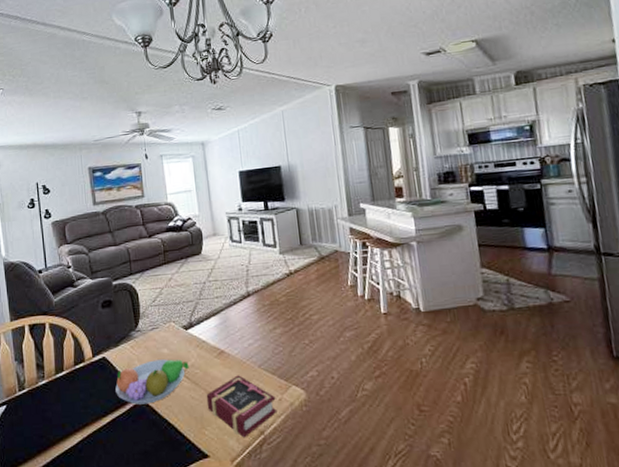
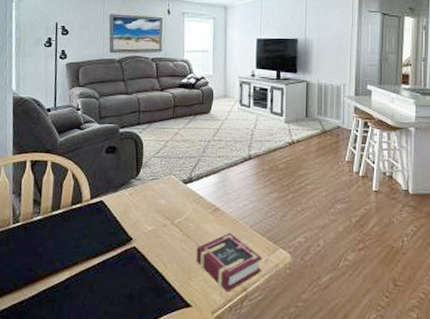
fruit bowl: present [115,359,189,405] -> none [109,209,183,250]

